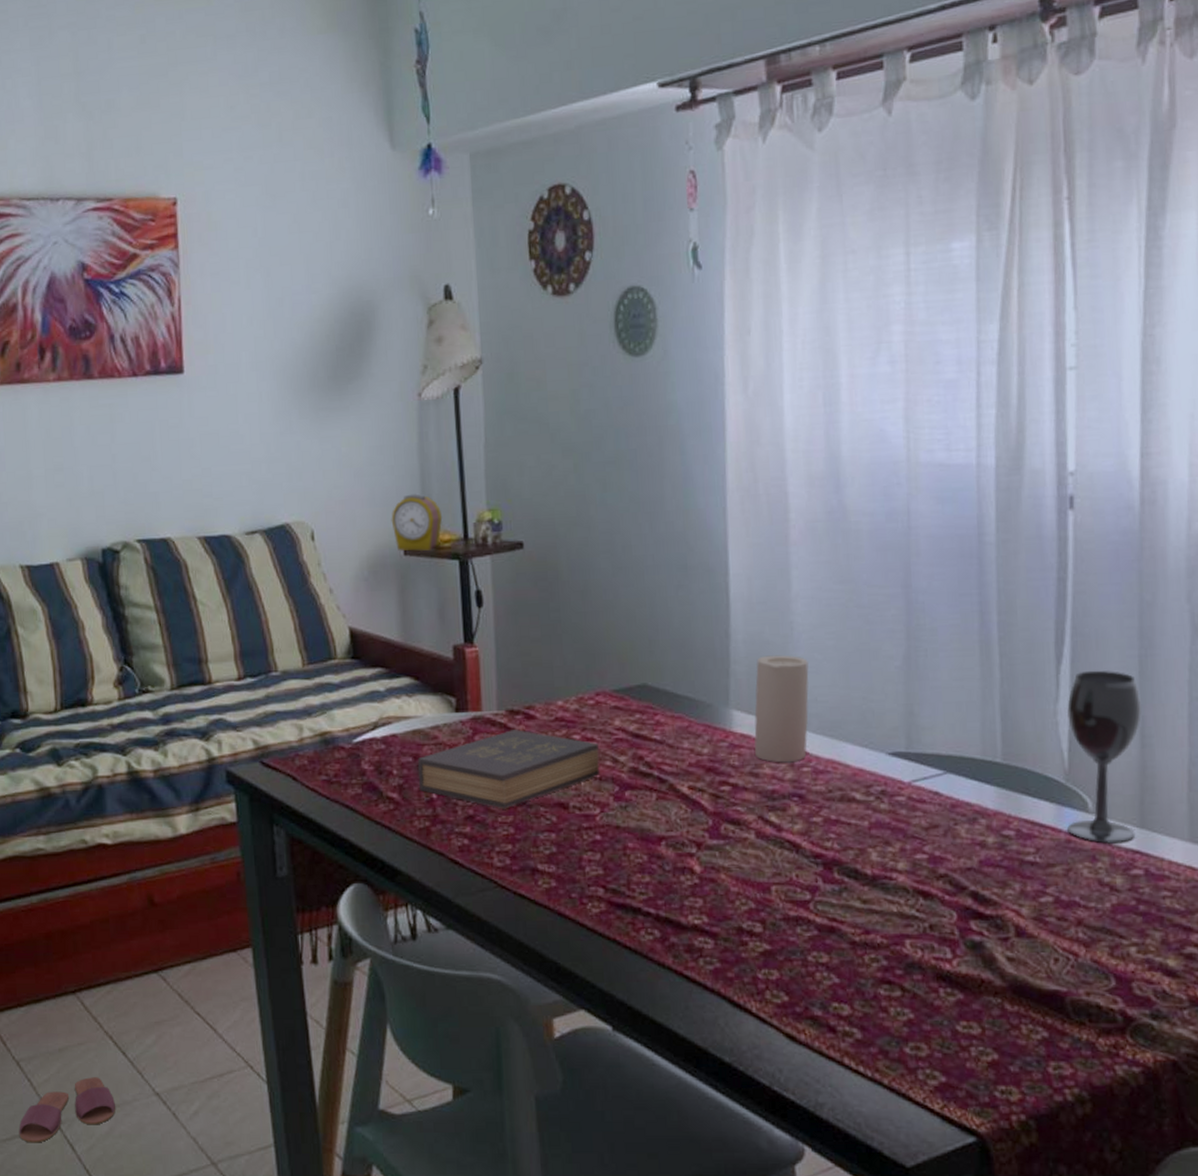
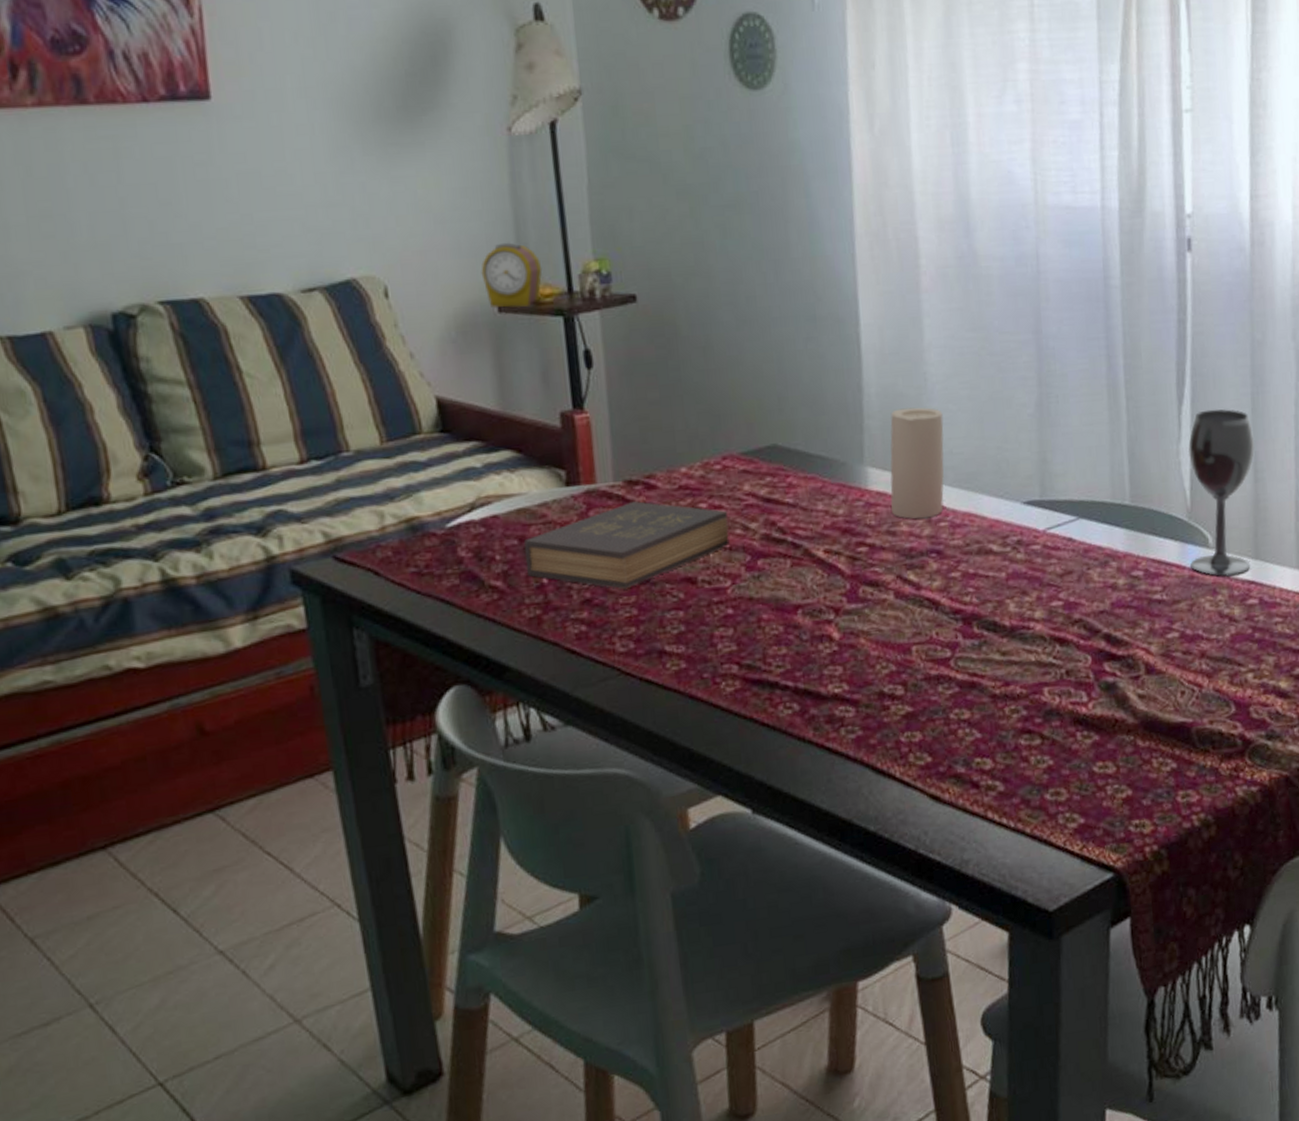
slippers: present [19,1077,116,1143] -> none [38,943,168,1033]

